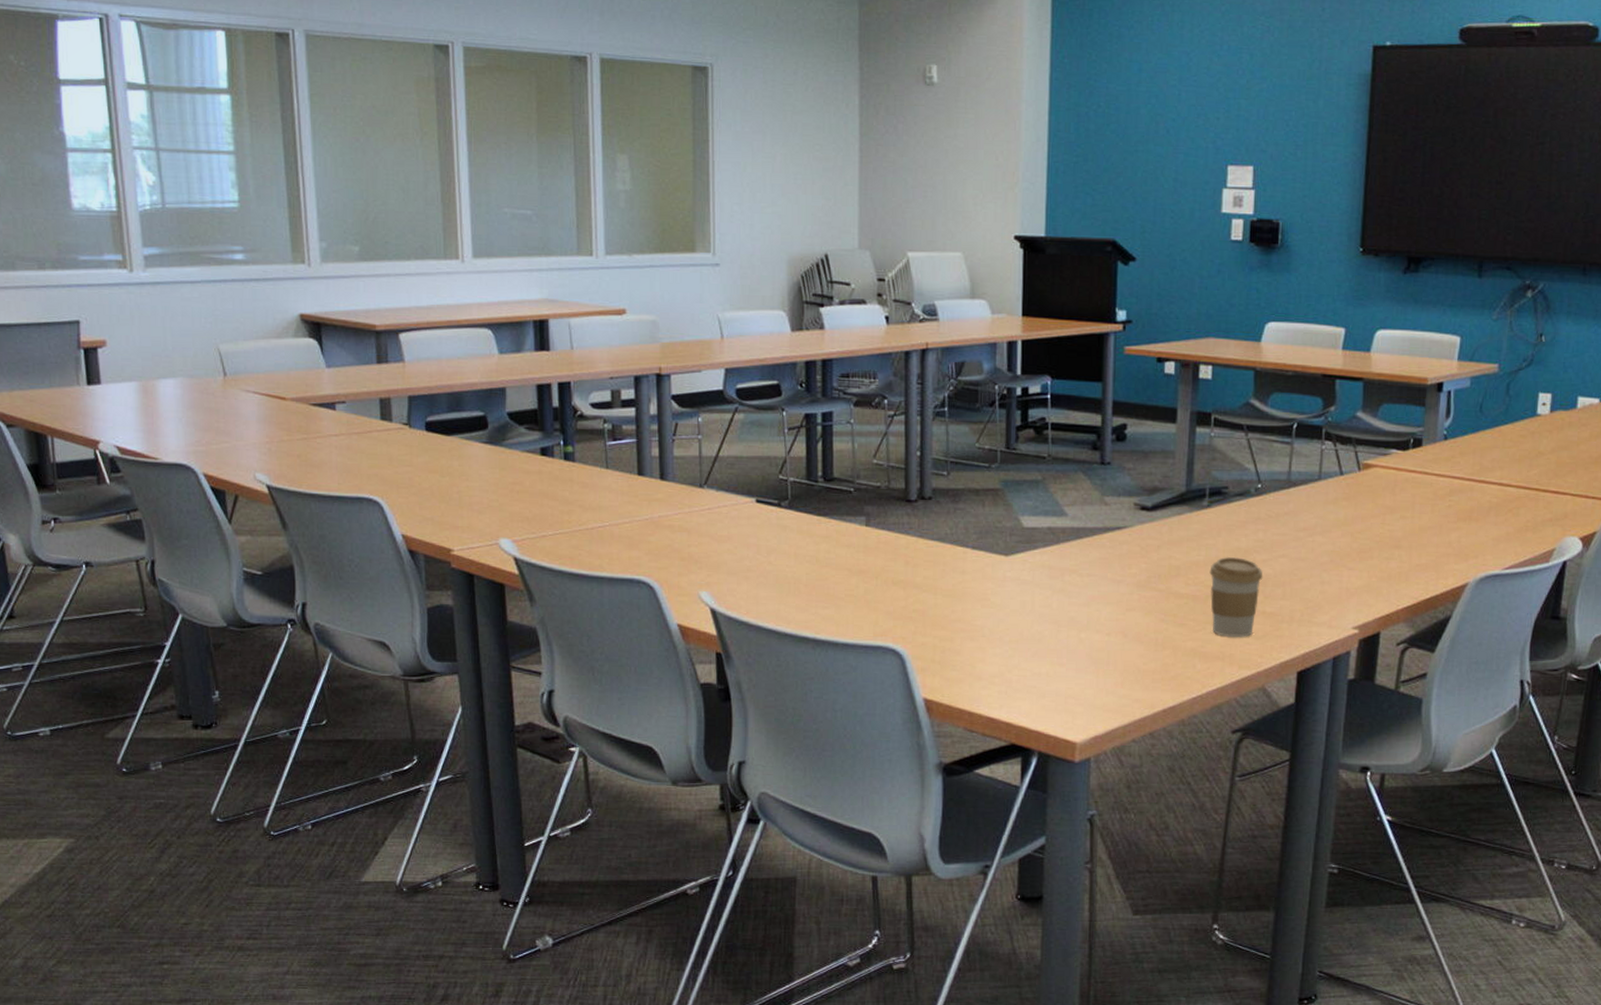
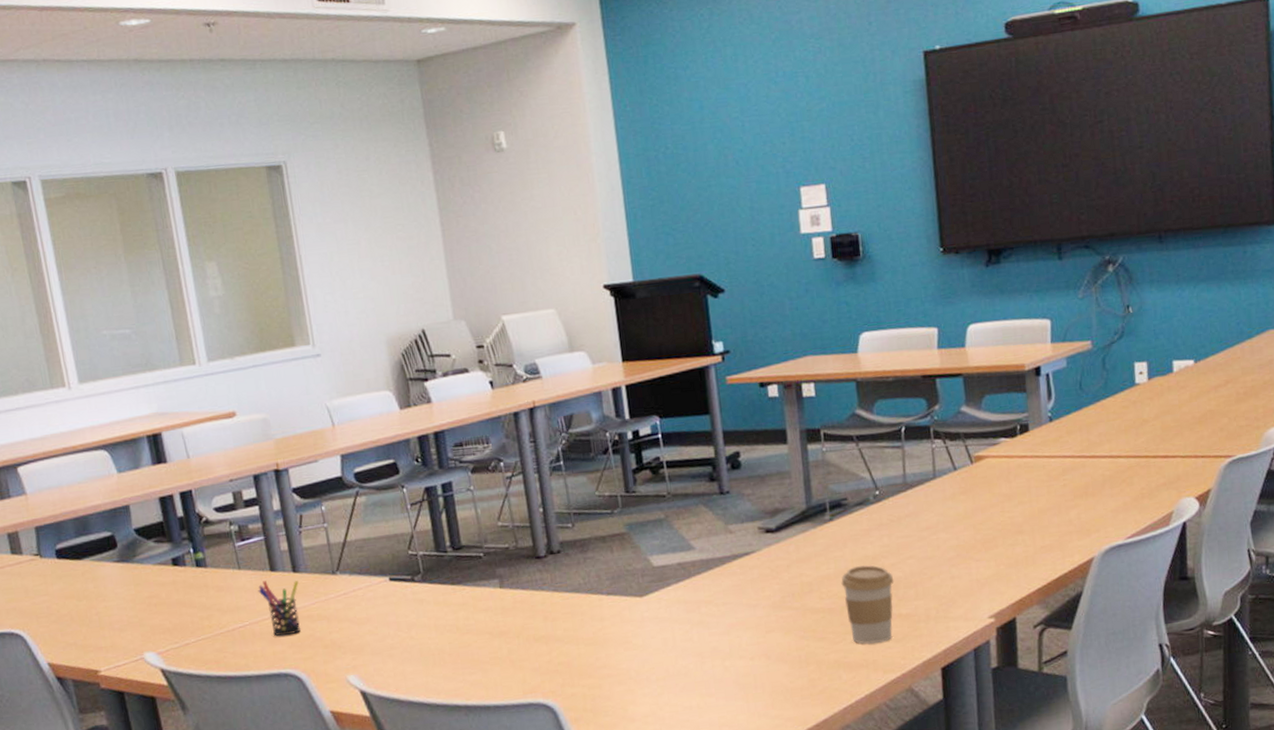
pen holder: none [622,484,665,542] -> present [258,581,302,637]

